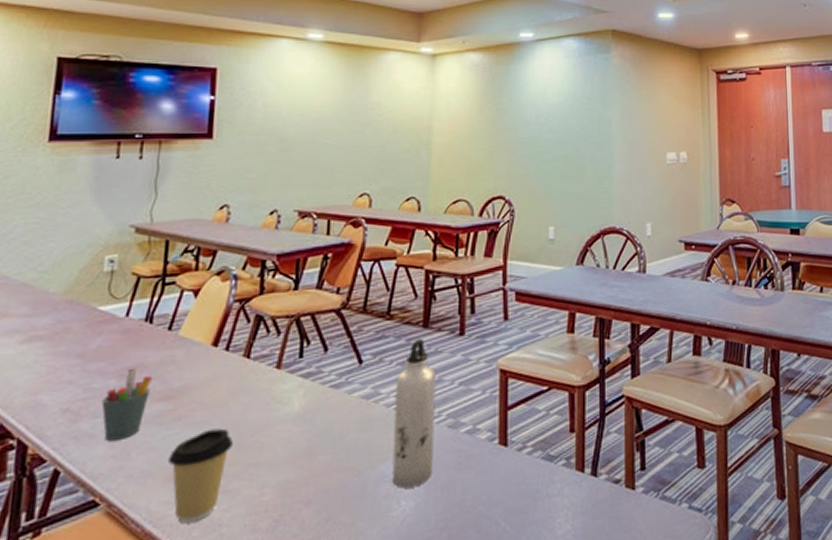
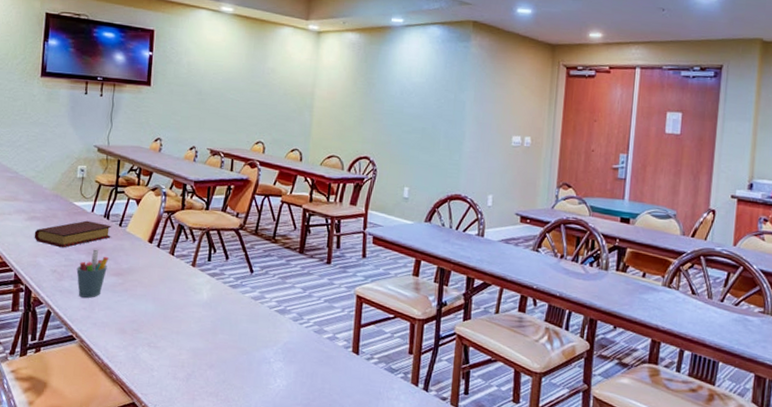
book: none [33,329,157,375] -> present [34,220,112,248]
coffee cup: present [167,428,233,524] -> none [118,301,161,364]
water bottle: present [392,339,436,489] -> none [271,261,307,371]

